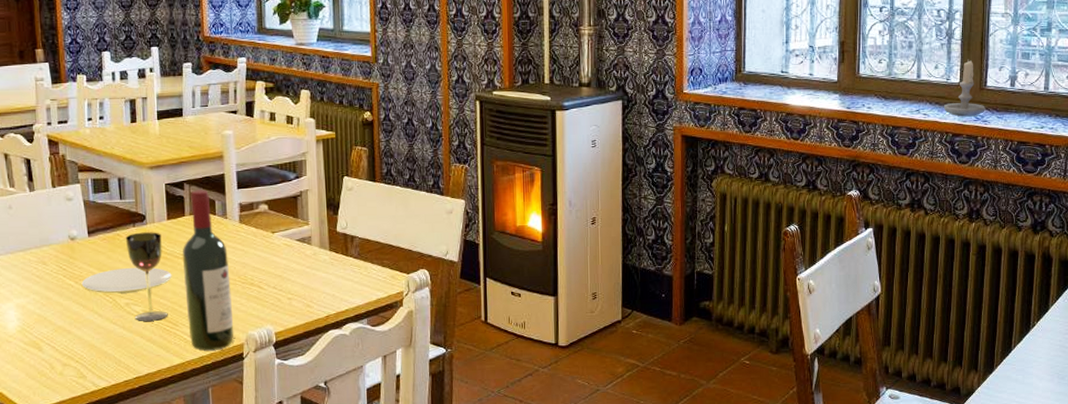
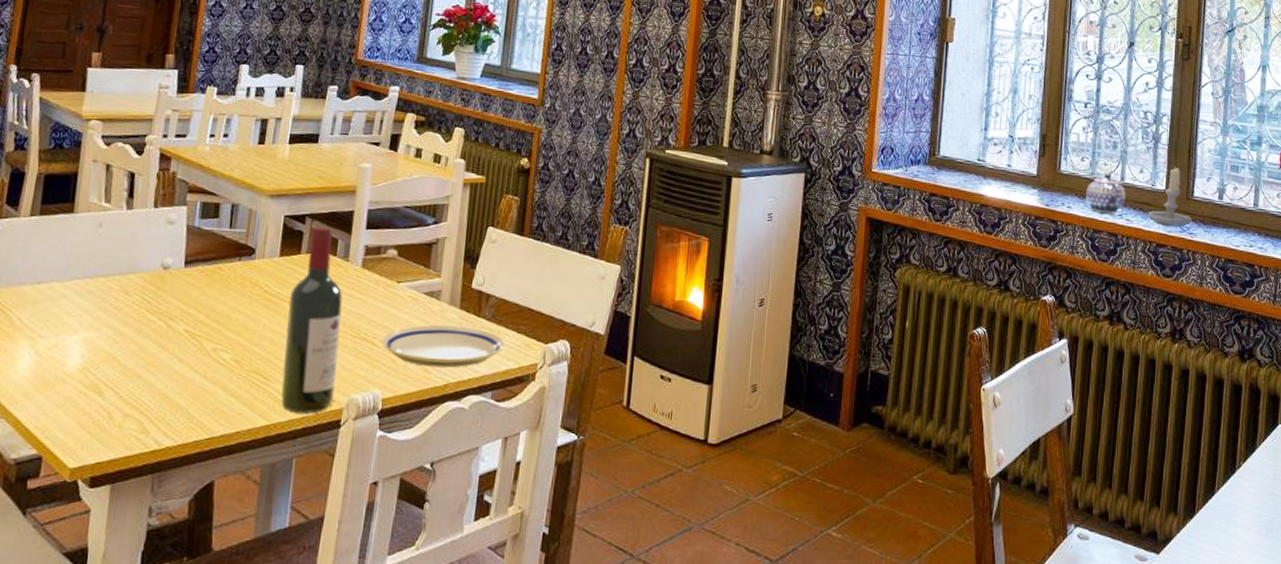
plate: present [81,267,172,294] -> none [165,307,274,337]
wineglass: present [125,232,168,321] -> none [220,267,270,372]
plate: none [267,265,372,303] -> present [381,325,505,368]
teapot: none [884,72,922,109] -> present [1085,173,1125,213]

